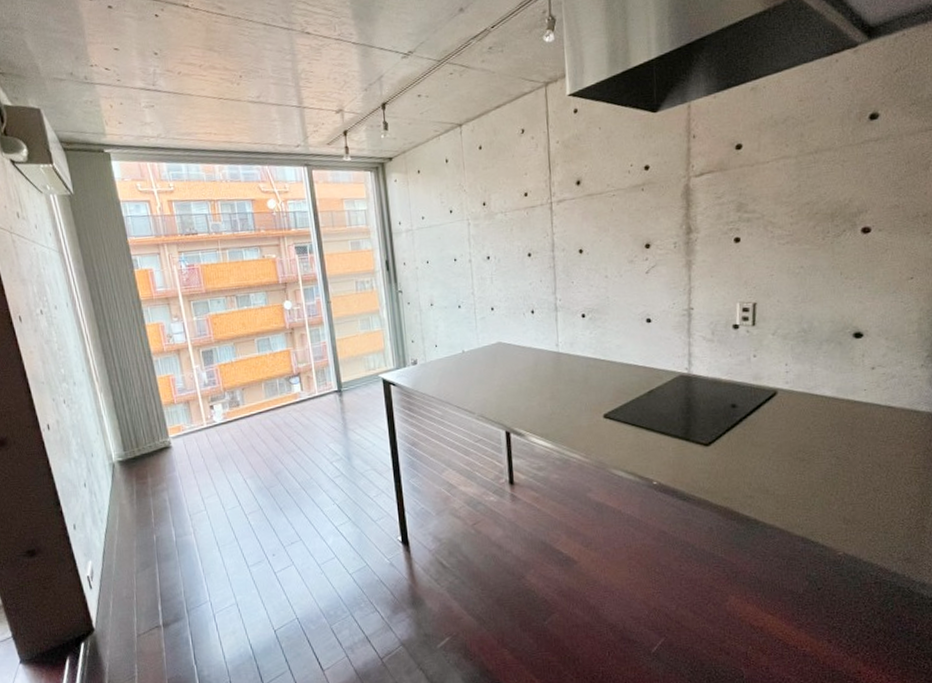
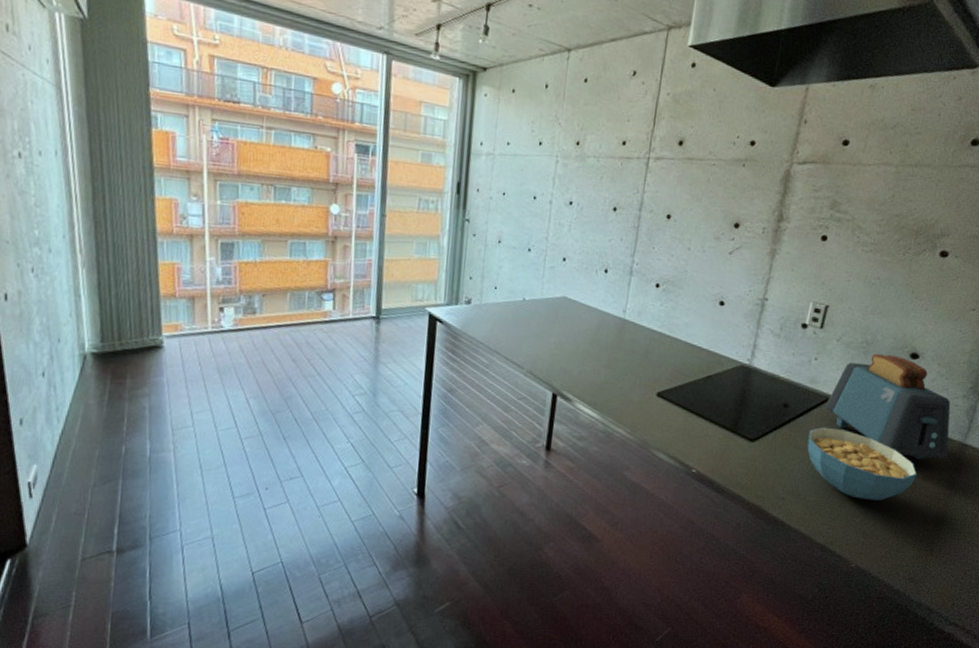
cereal bowl: none [763,419,889,486] -> present [807,426,918,501]
toaster: none [775,338,918,438] -> present [825,353,951,460]

